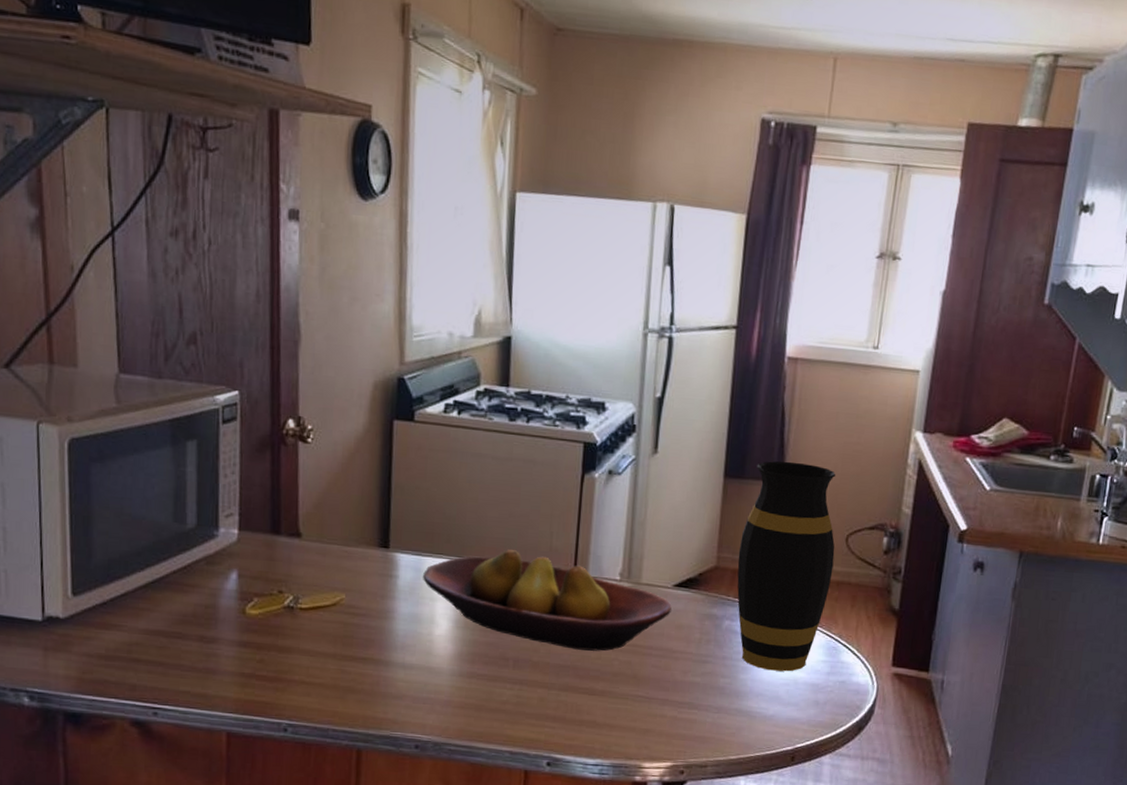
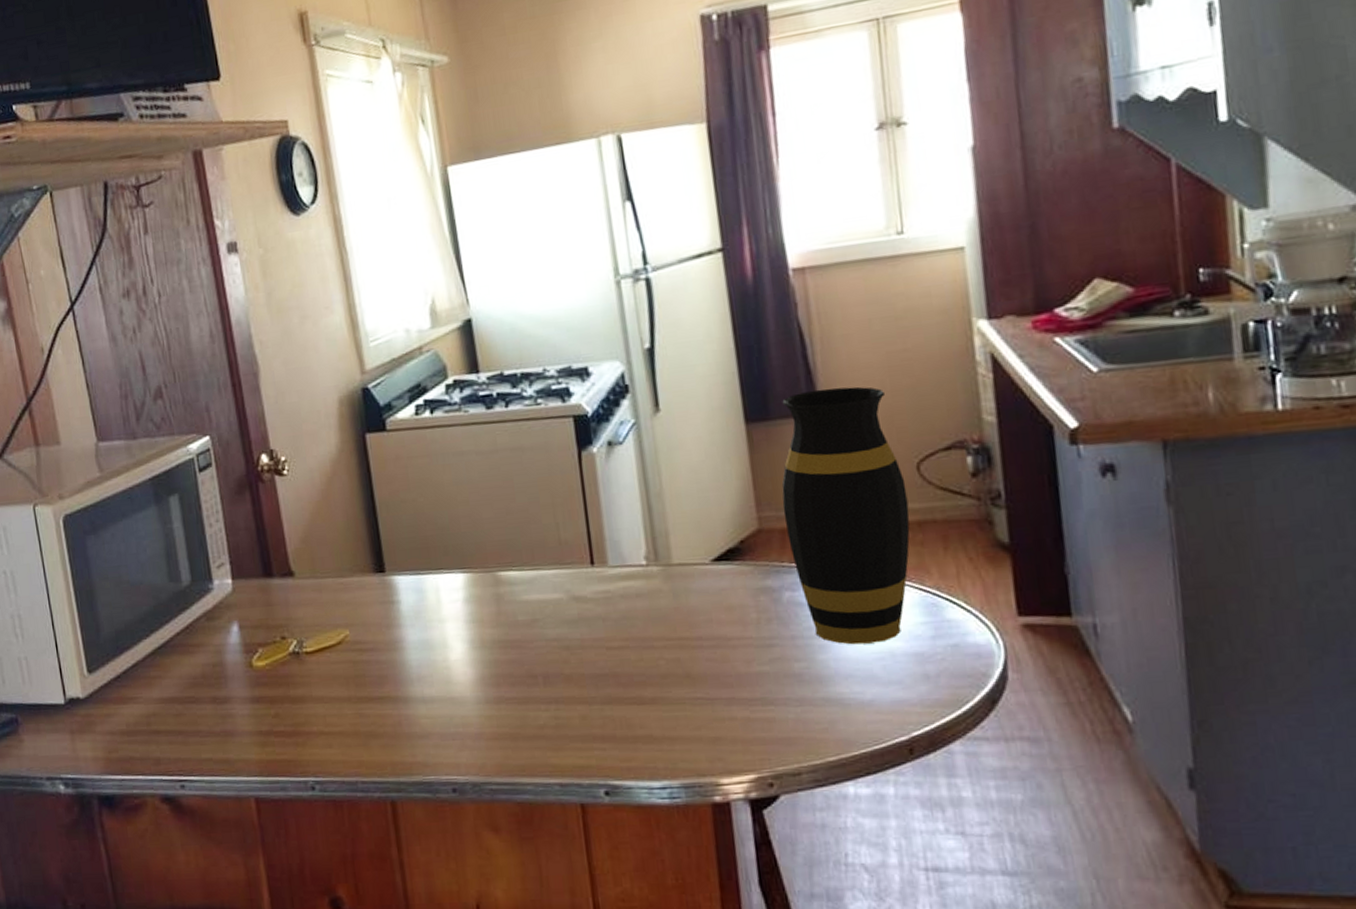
fruit bowl: present [422,549,672,651] -> none [425,551,716,654]

